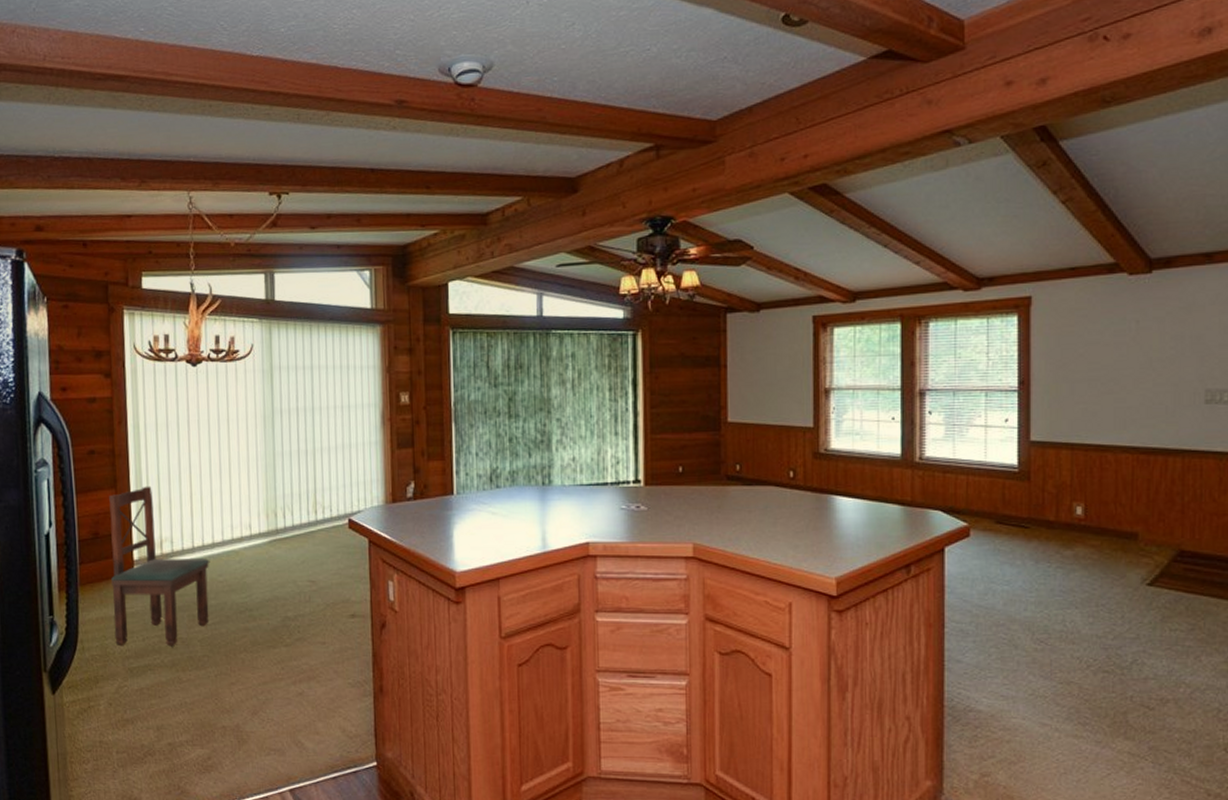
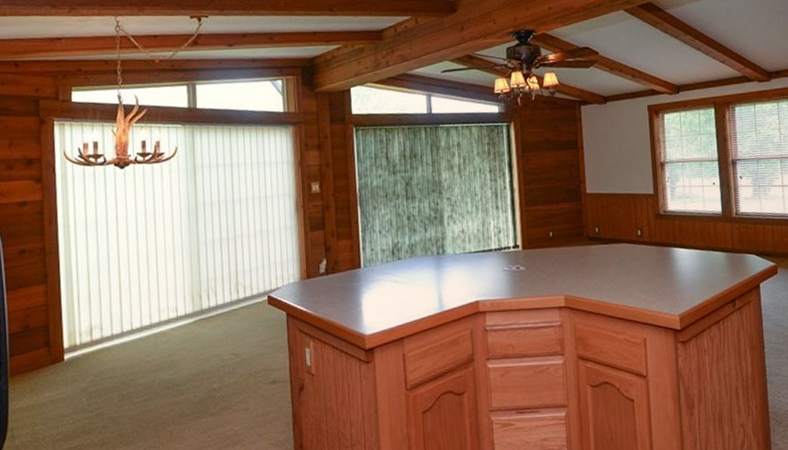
dining chair: present [109,486,210,647] -> none [39,279,139,431]

